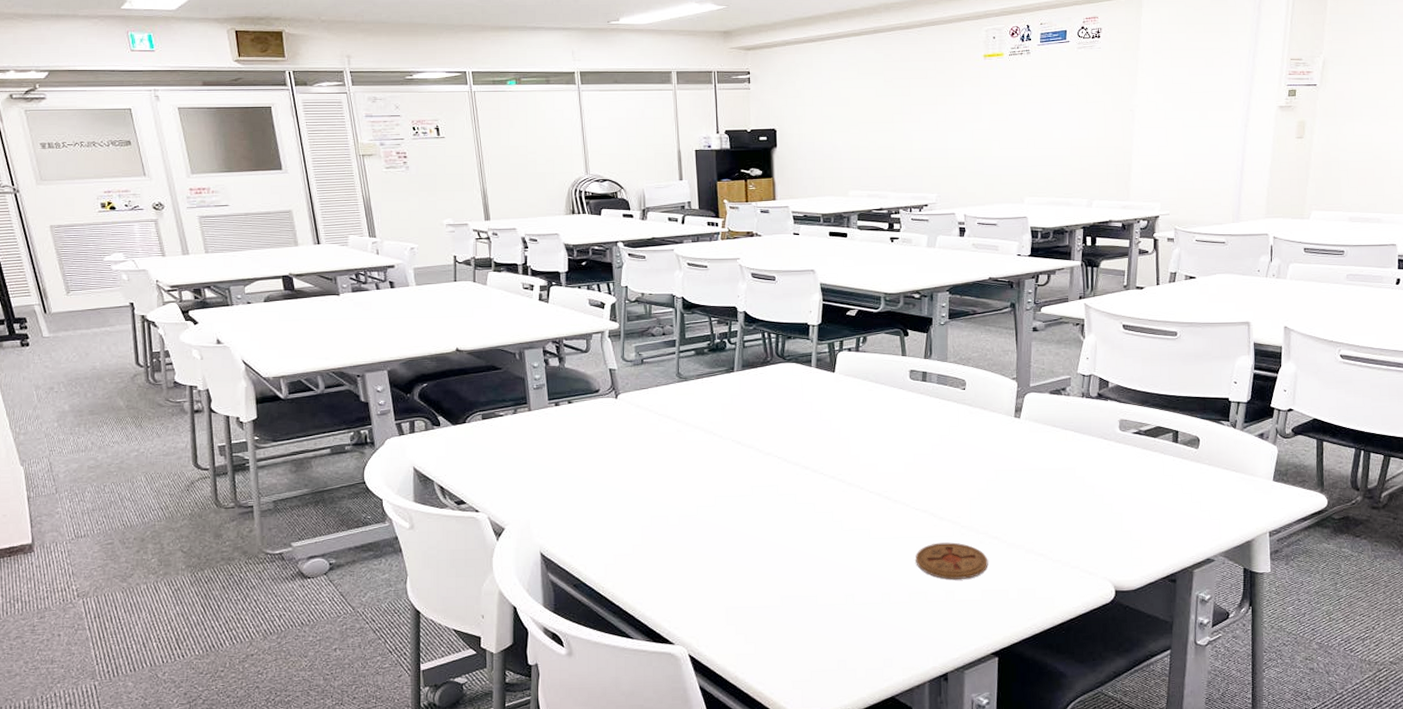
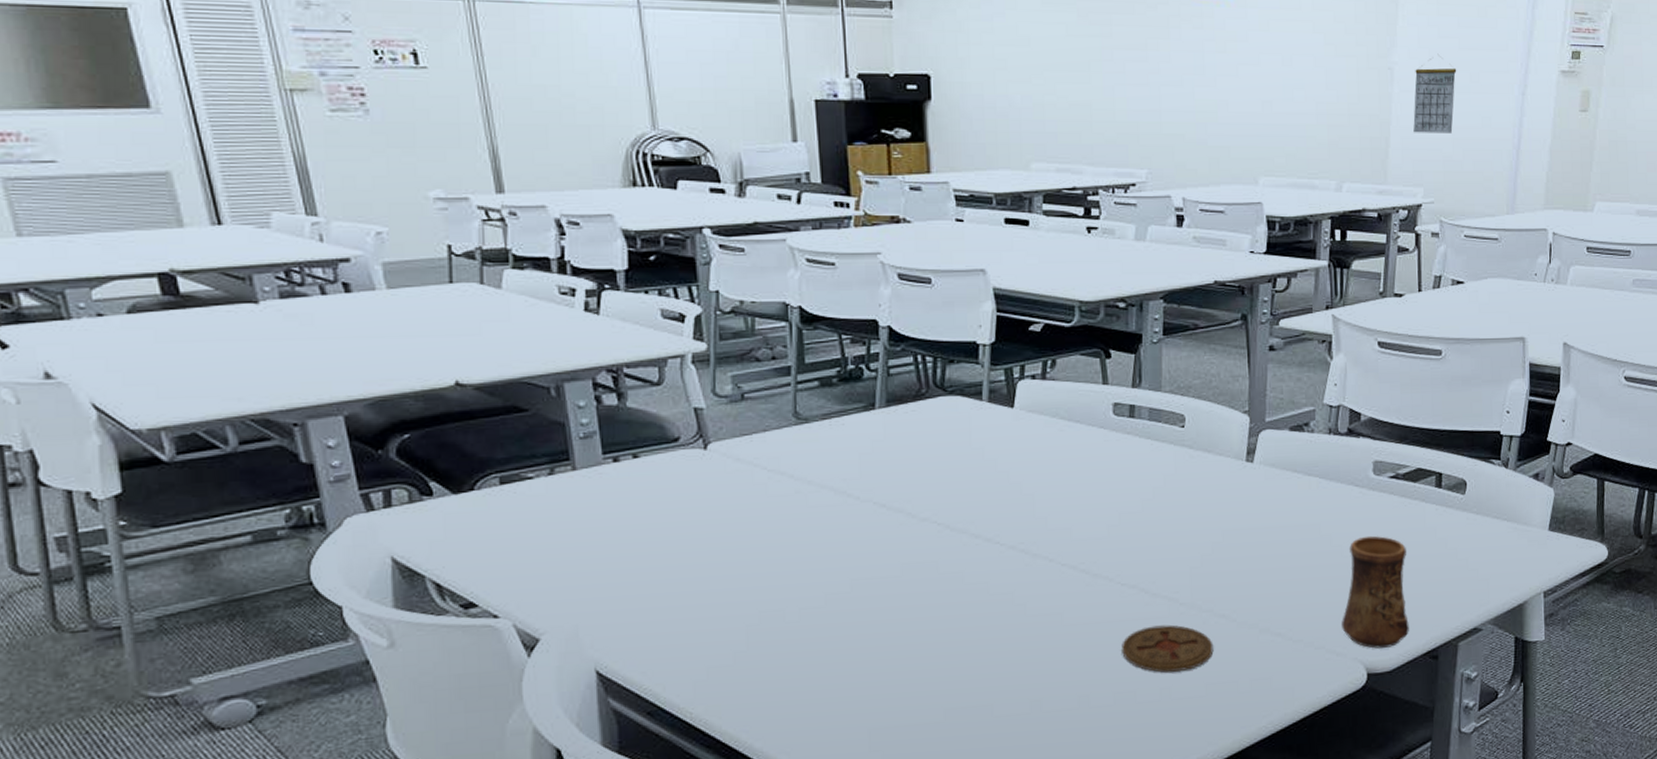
cup: none [1093,479,1151,571] -> present [1342,535,1409,649]
calendar: none [1151,97,1188,160] -> present [1413,53,1457,134]

